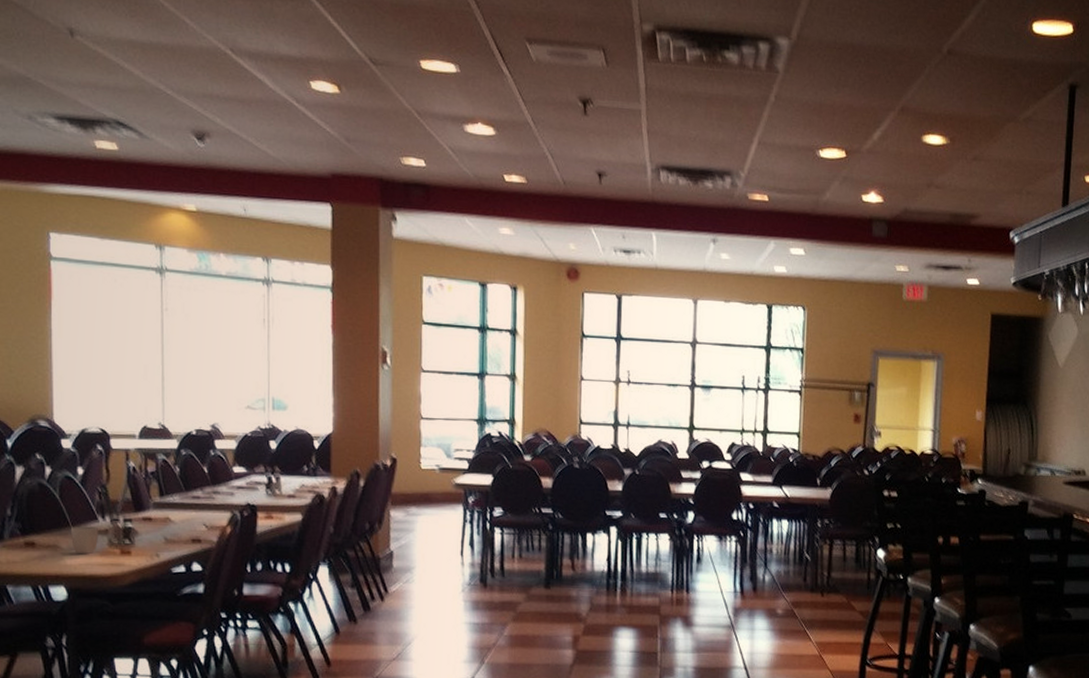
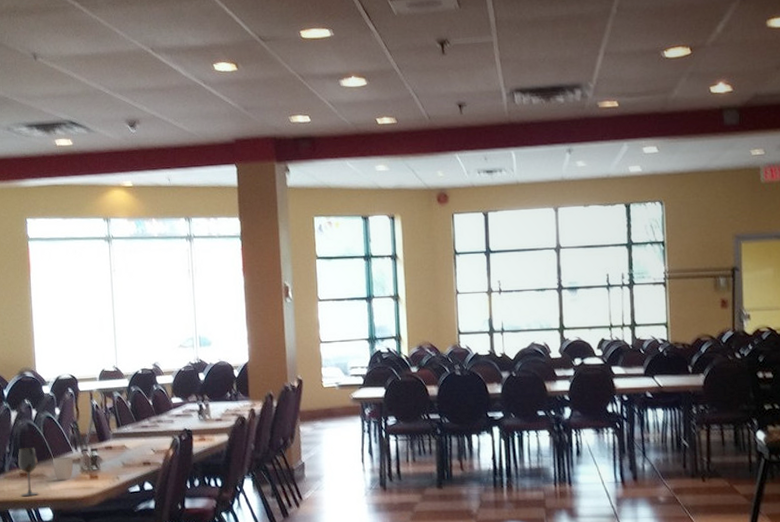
wine glass: none [23,512,50,571] -> present [18,448,39,497]

